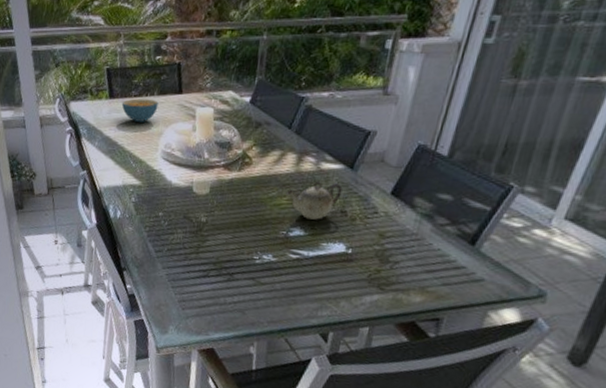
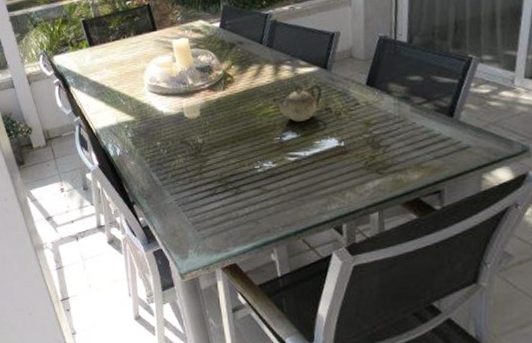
cereal bowl: present [121,98,159,122] -> none [102,40,137,63]

